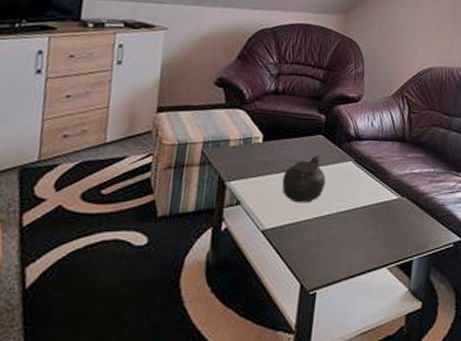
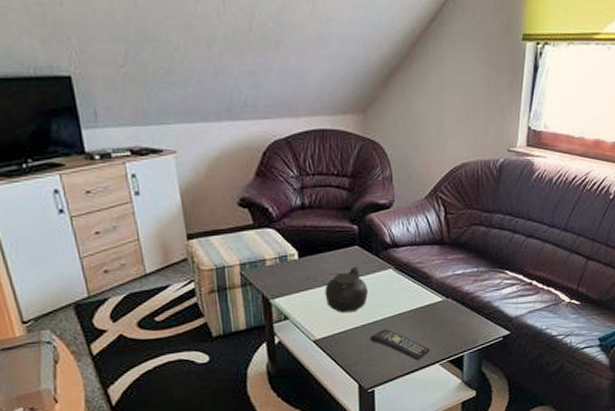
remote control: none [319,224,380,262] -> present [369,328,430,360]

